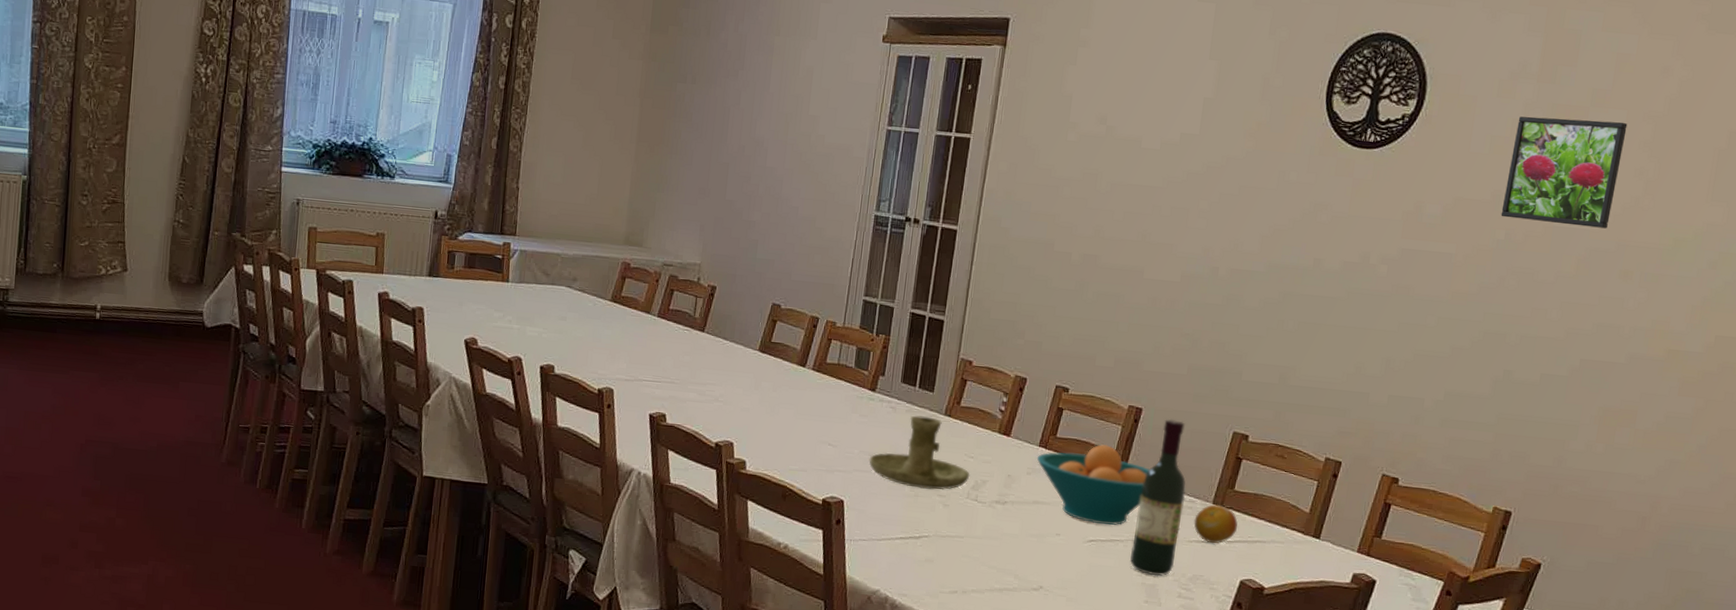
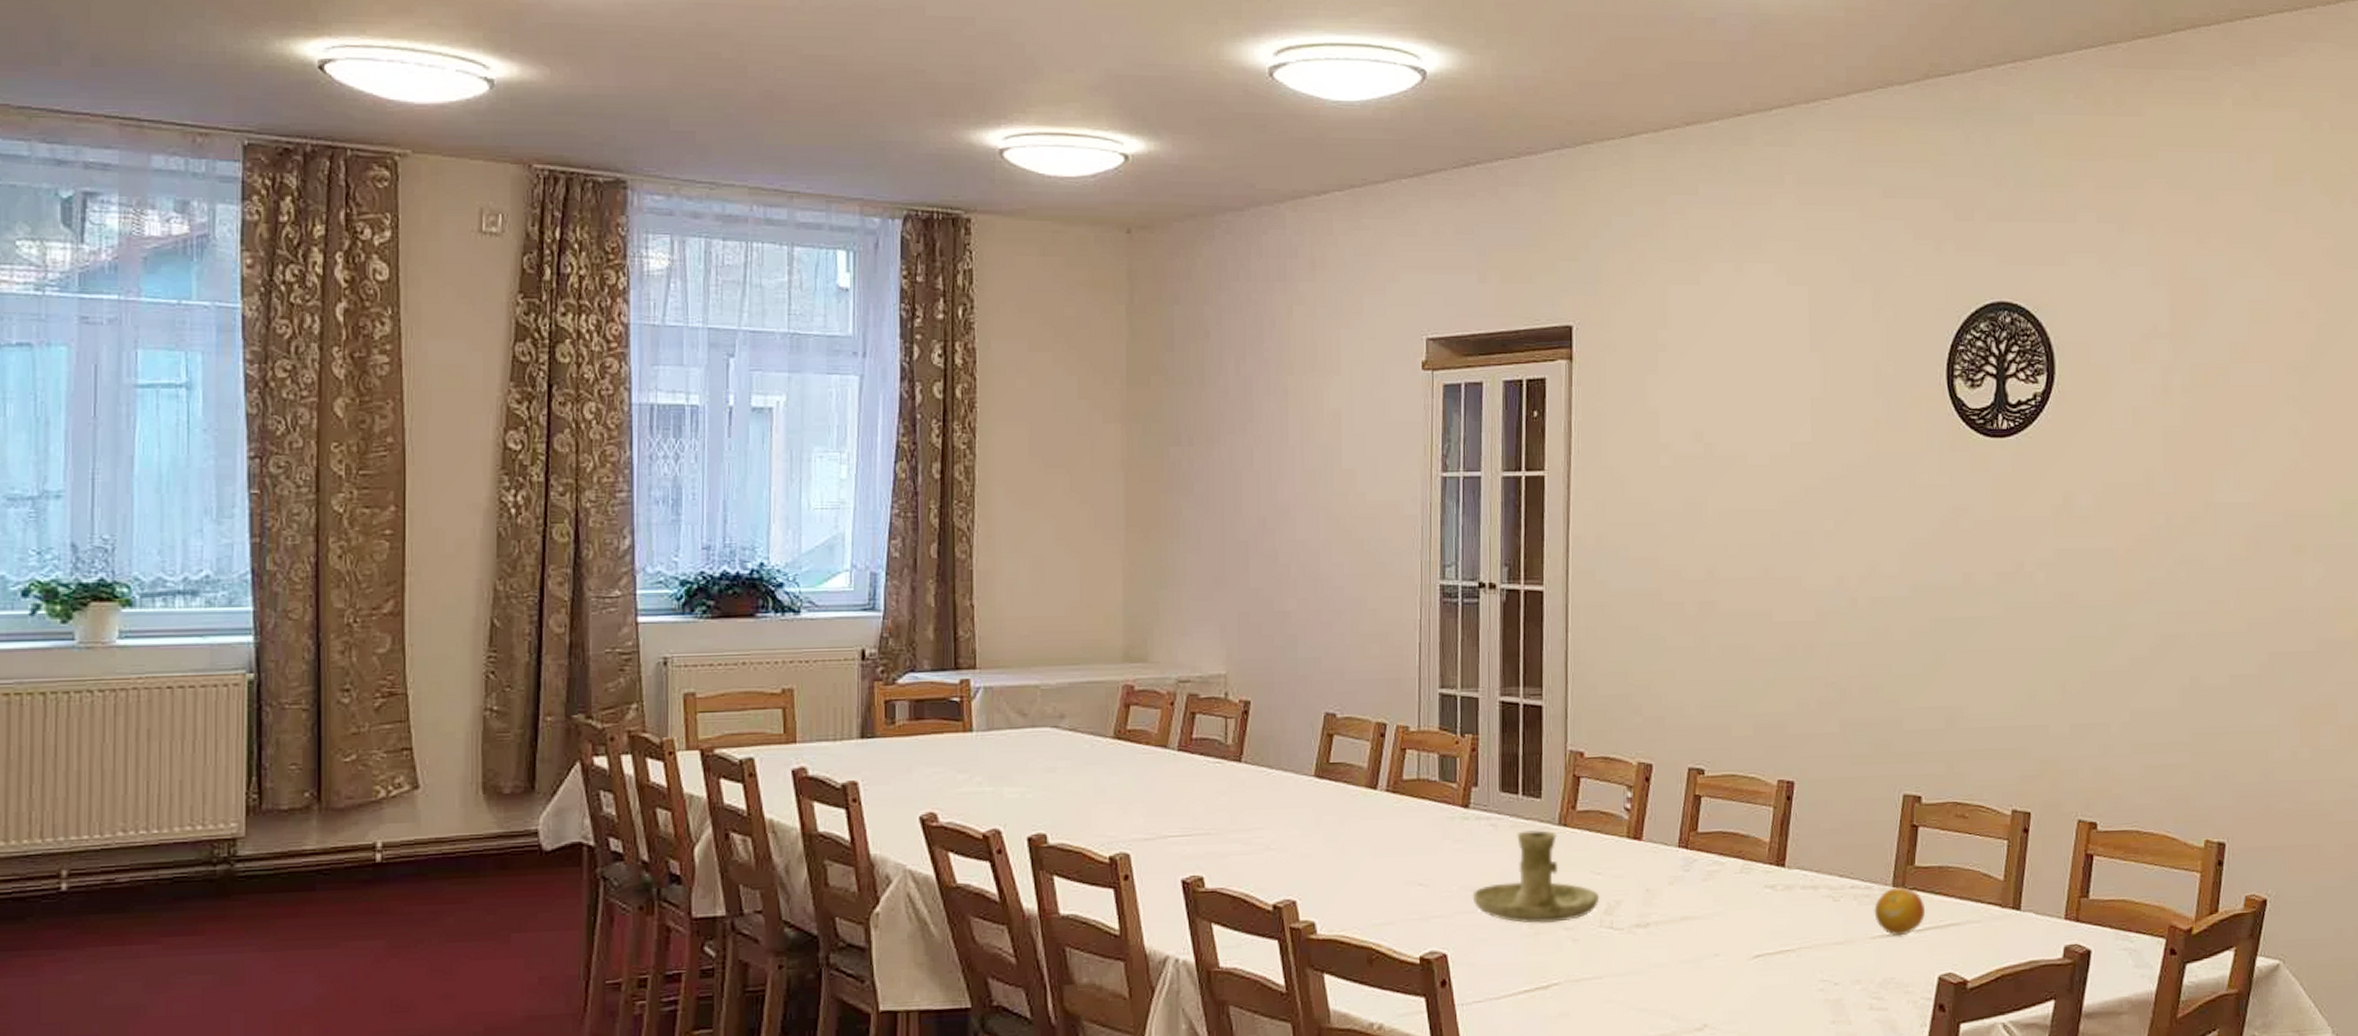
fruit bowl: present [1036,444,1150,525] -> none [1677,833,1814,933]
wine bottle: present [1130,418,1186,576] -> none [1806,789,1860,988]
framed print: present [1500,116,1628,229] -> none [2157,377,2273,500]

